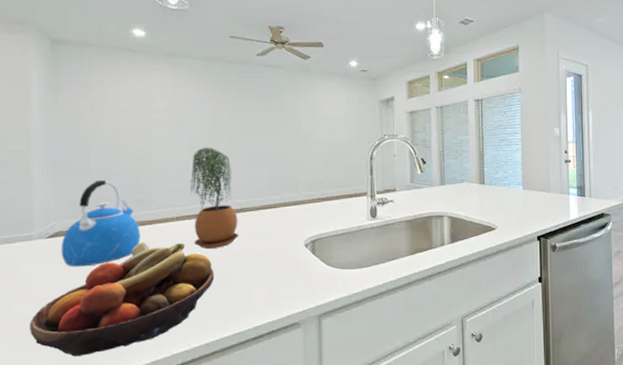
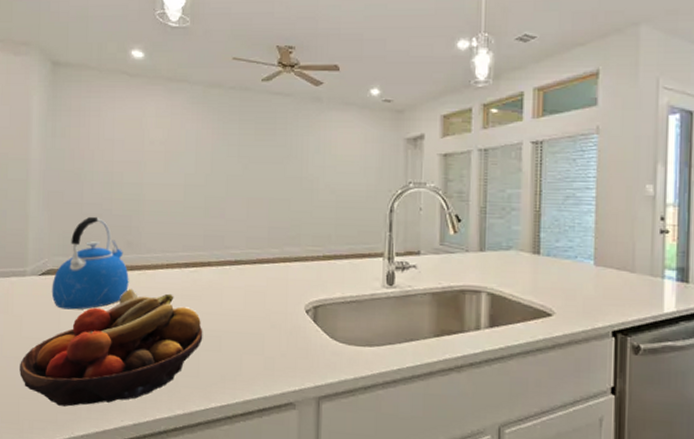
potted plant: present [190,147,239,249] -> none [182,186,232,304]

